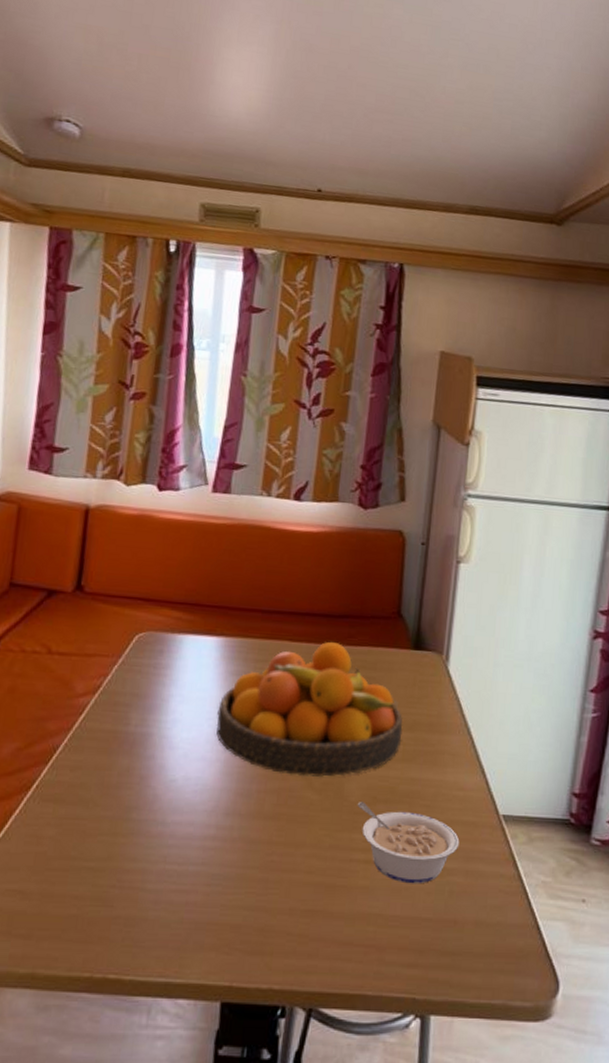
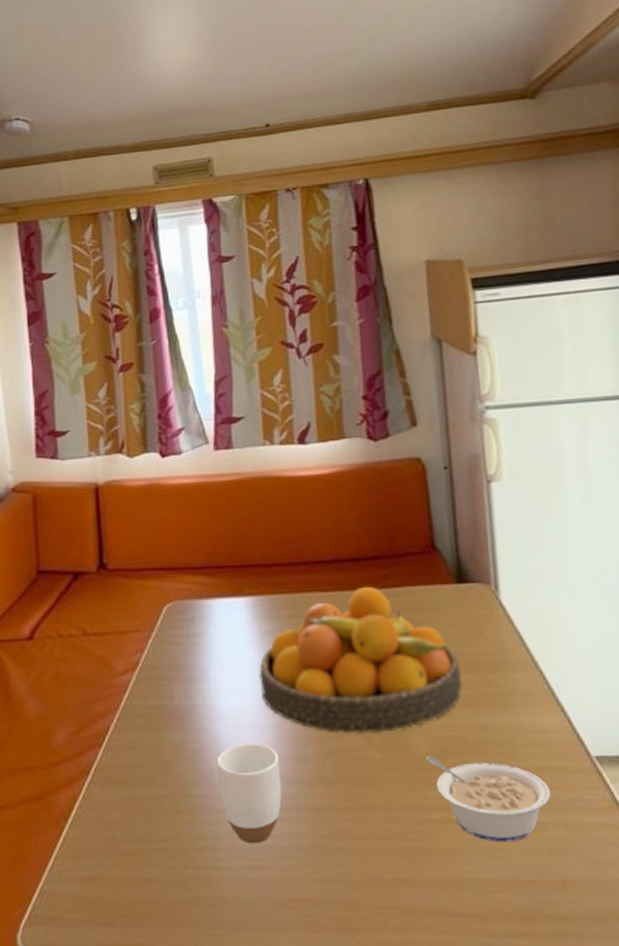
mug: none [158,774,222,870] -> present [216,743,282,844]

